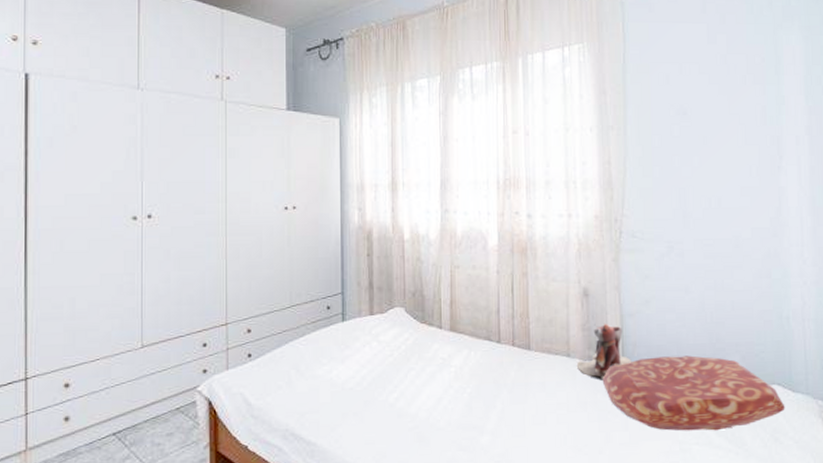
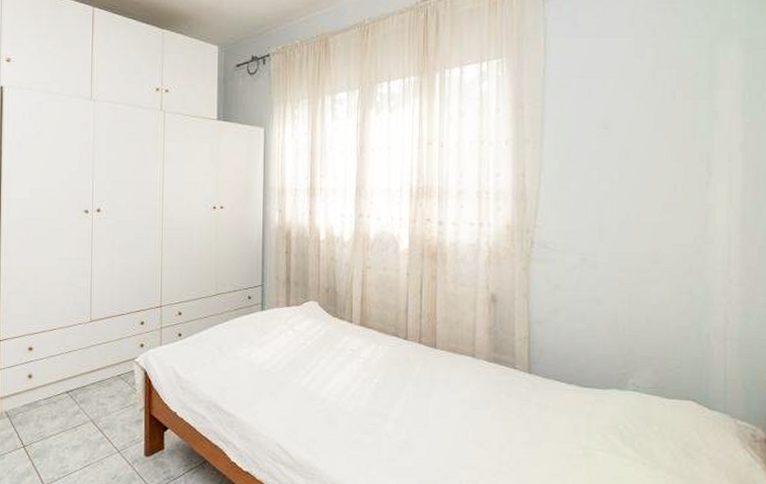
stuffed animal: present [577,323,632,381] -> none [482,328,538,382]
cushion: present [602,355,785,431] -> none [506,364,700,440]

